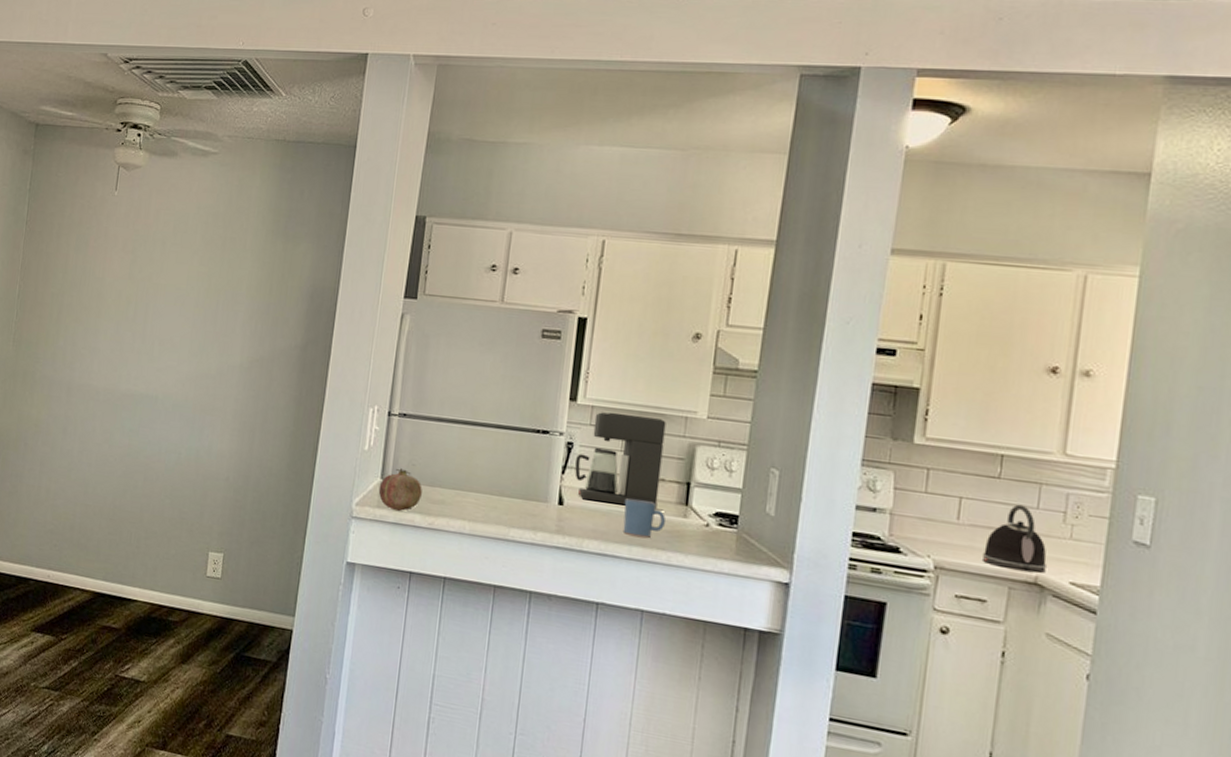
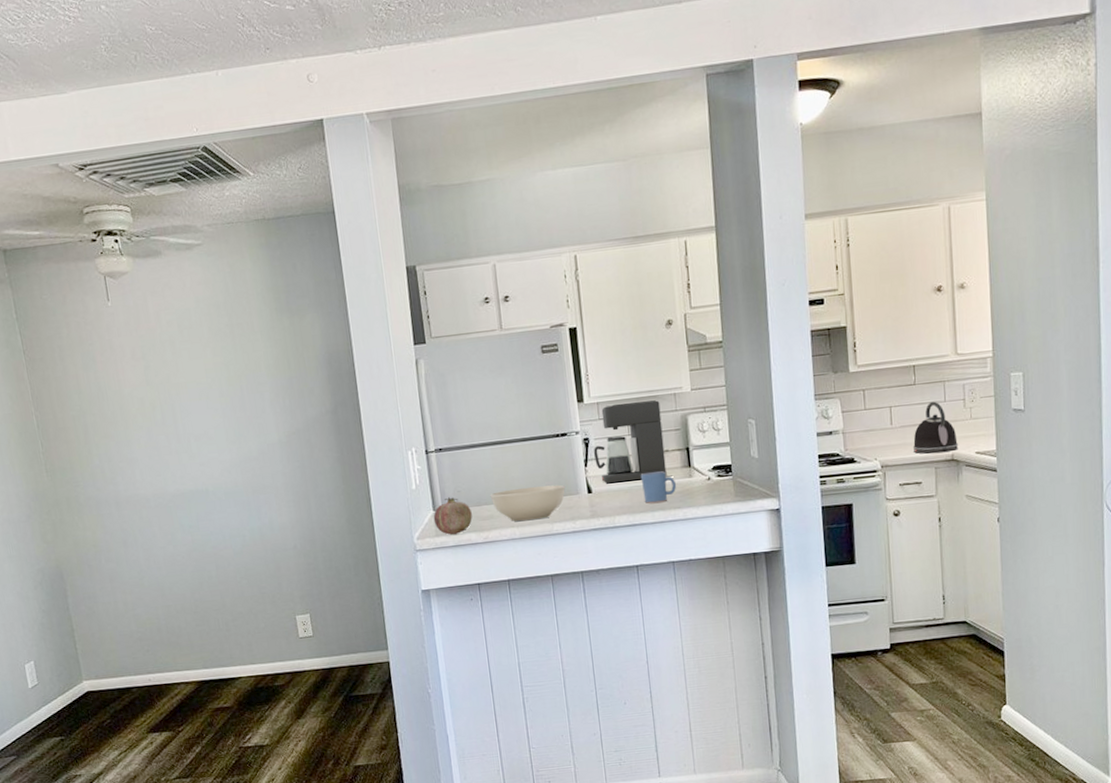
bowl: none [446,475,534,520] -> present [490,484,565,522]

